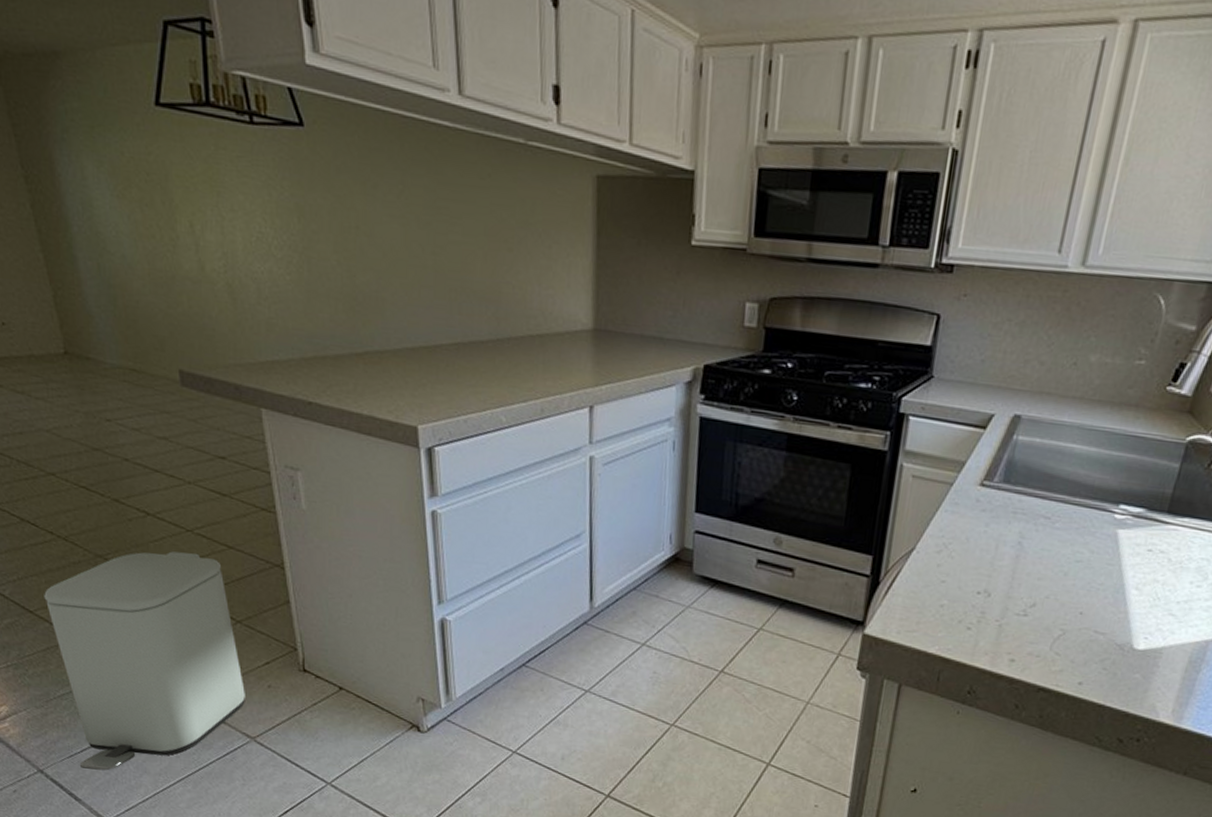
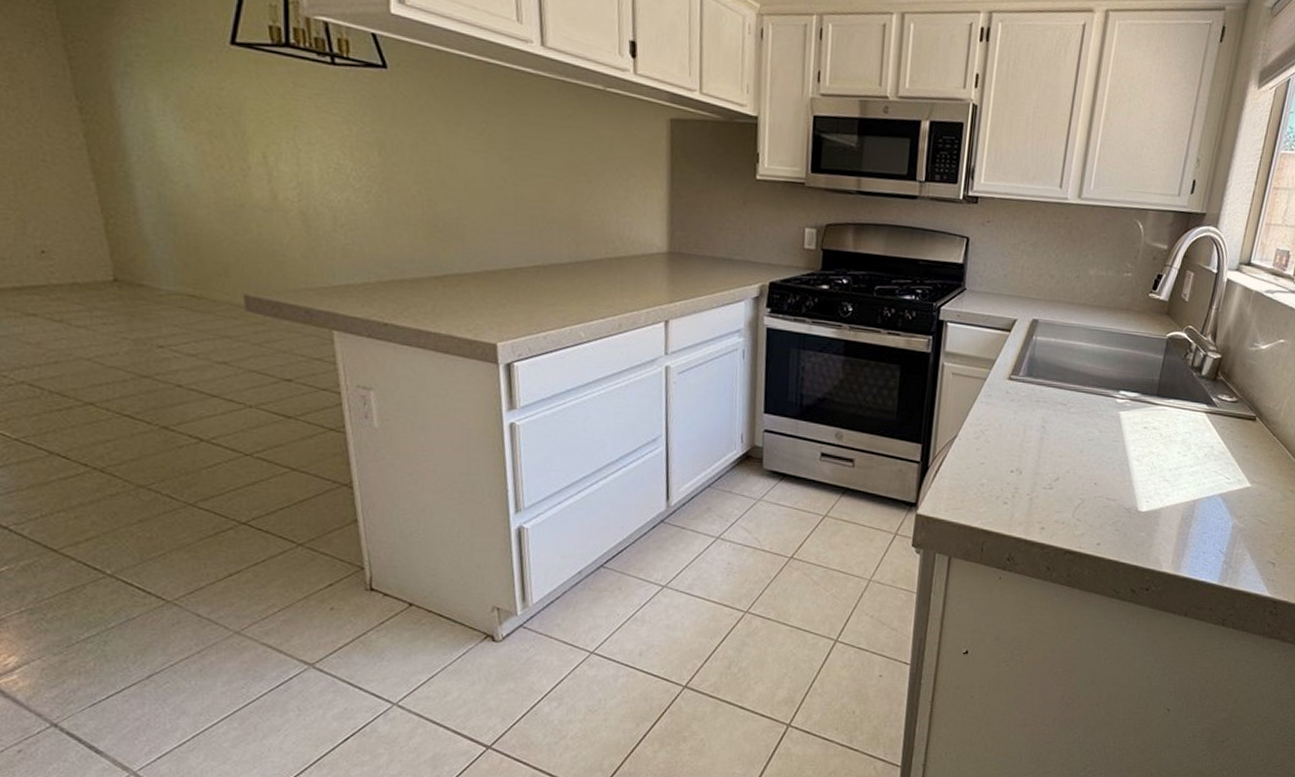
pedal bin: present [44,551,245,771] -> none [72,477,304,717]

